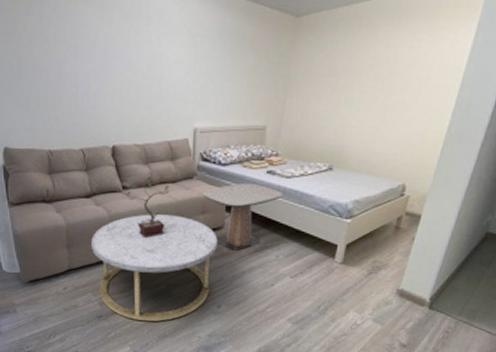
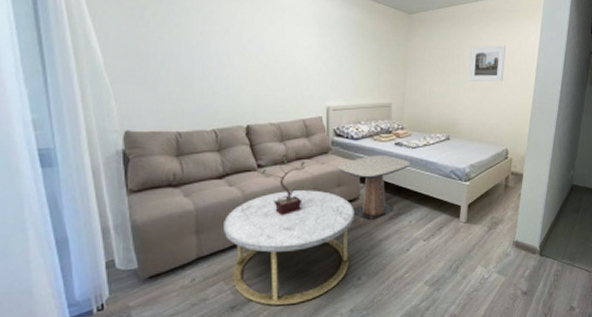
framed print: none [364,53,422,102] -> present [468,45,506,82]

